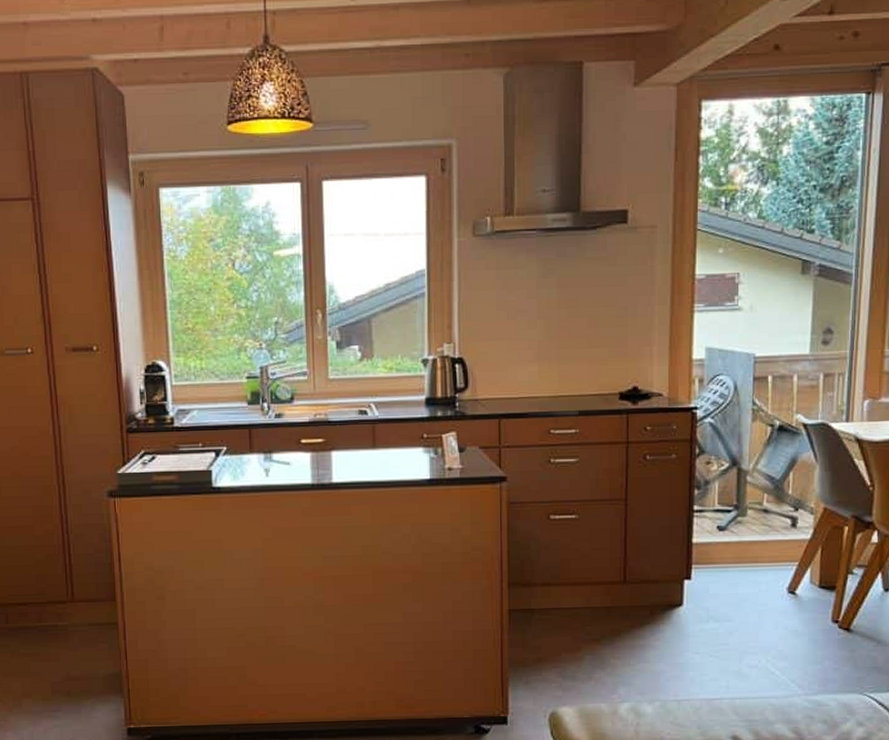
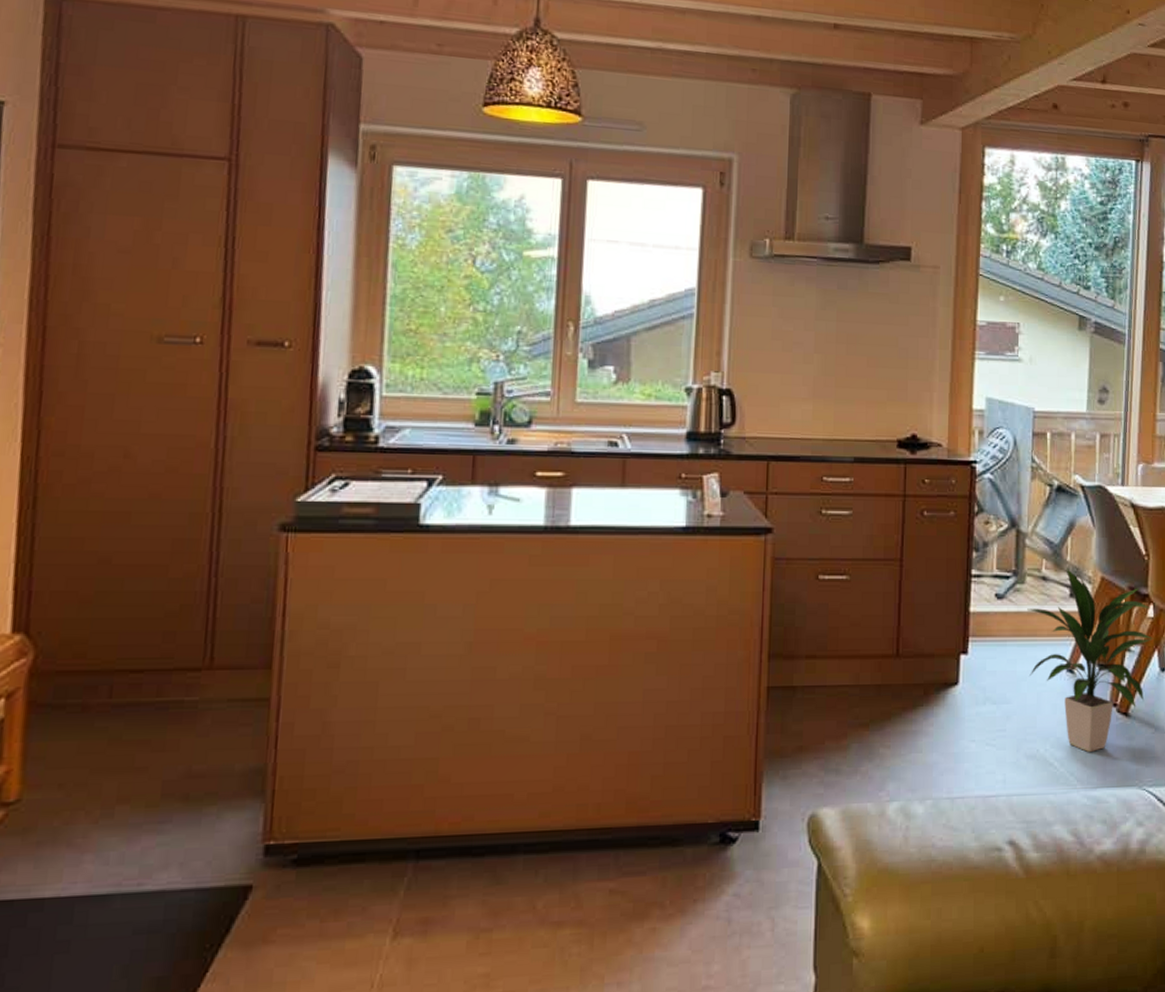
indoor plant: none [749,500,878,662] -> present [1027,567,1154,752]

